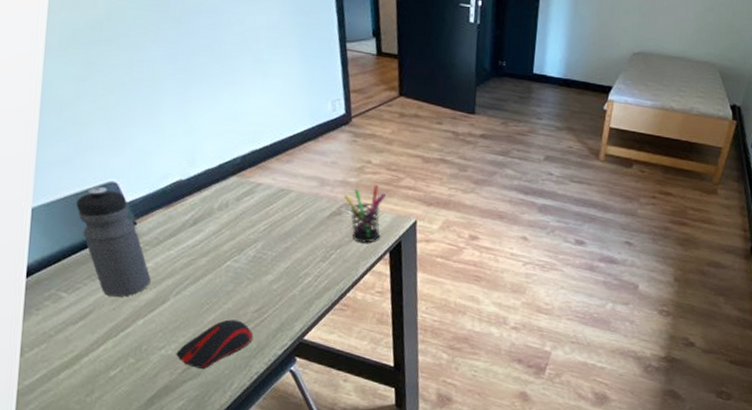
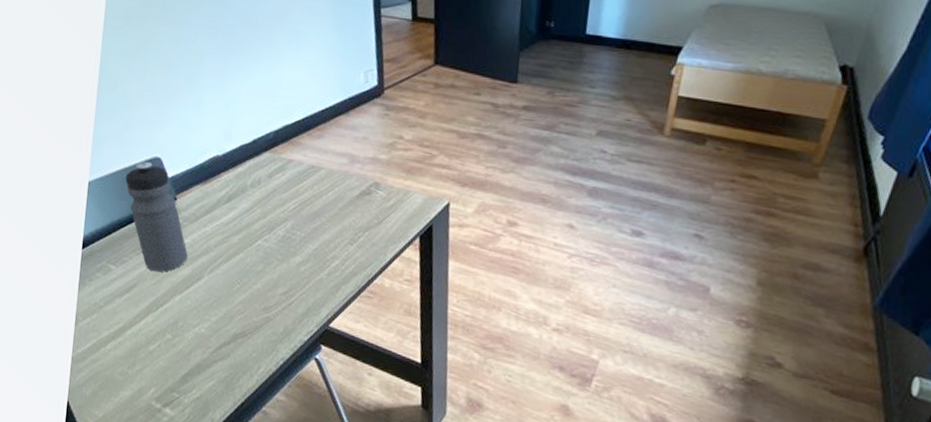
computer mouse: present [176,319,252,369] -> none [208,300,280,350]
pen holder: present [343,184,386,243] -> none [373,161,417,226]

